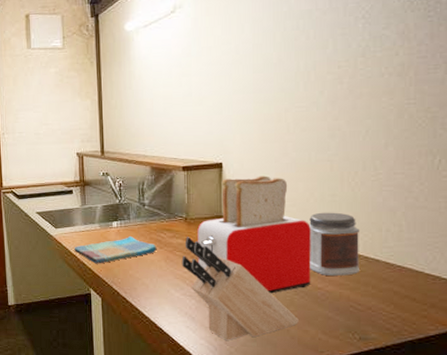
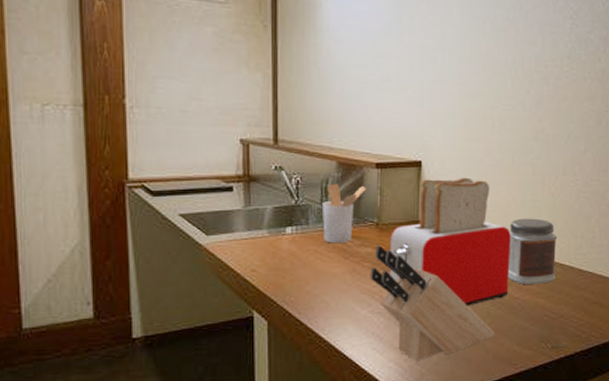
dish towel: present [74,237,157,264] -> none [232,245,341,280]
utensil holder: none [140,185,176,235] -> present [322,183,367,244]

